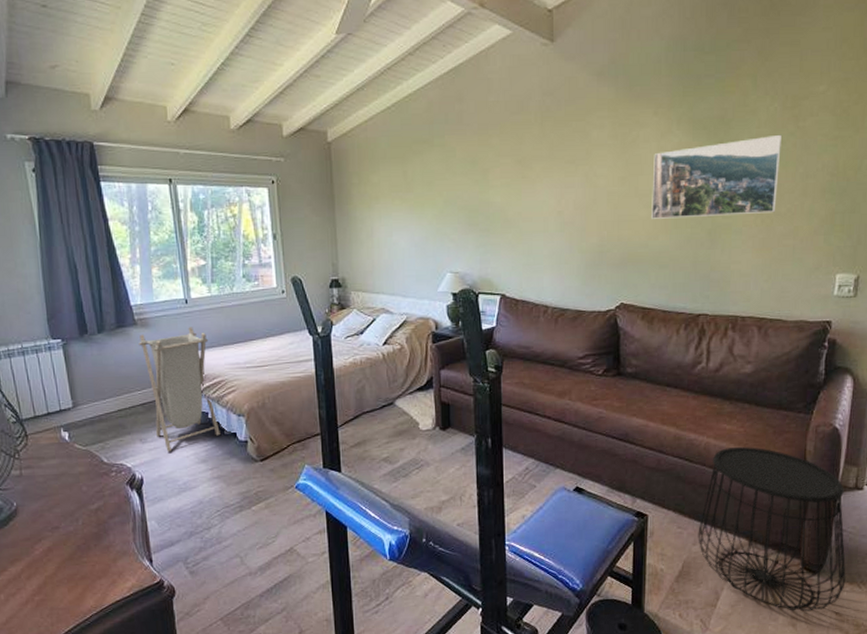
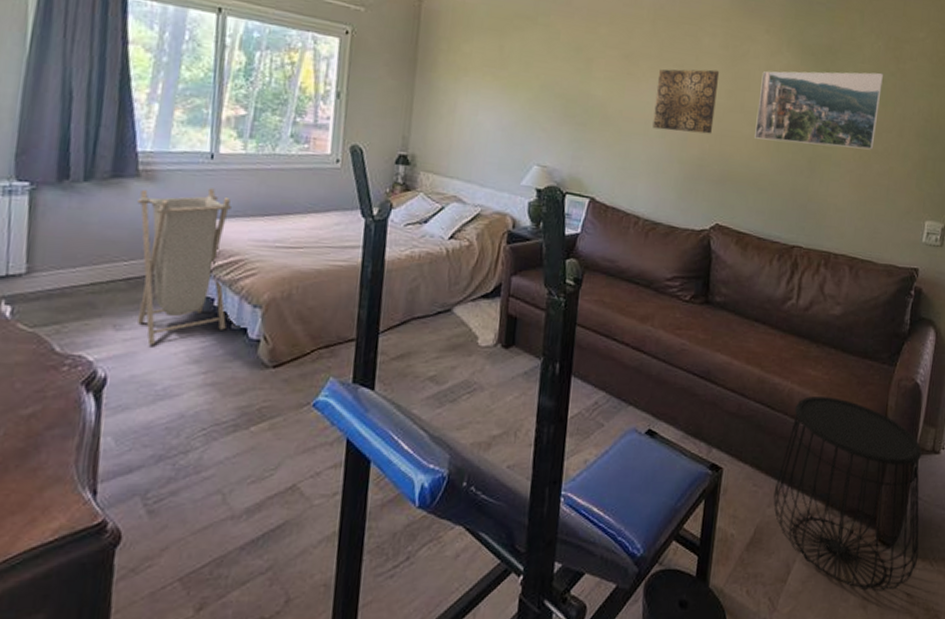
wall art: none [551,160,611,225] -> present [652,69,720,134]

